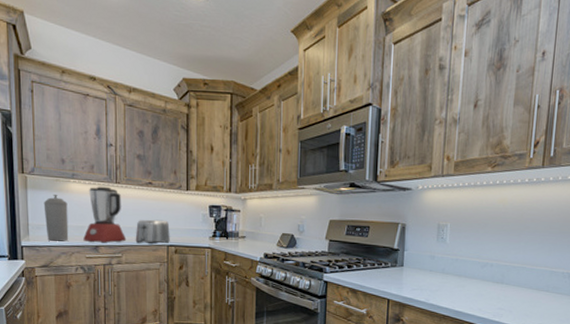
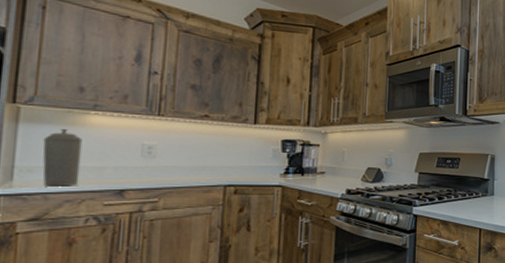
blender: present [83,186,127,244] -> none [102,119,168,187]
toaster: present [135,219,170,245] -> none [180,156,229,185]

